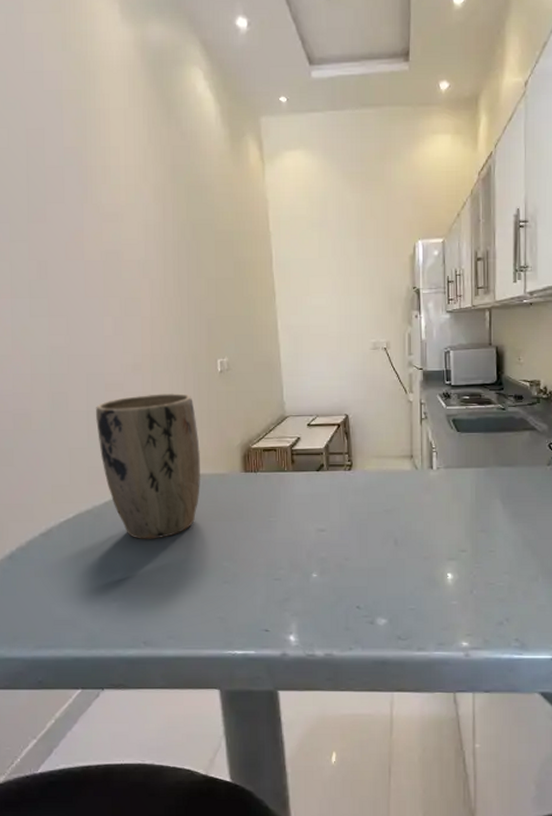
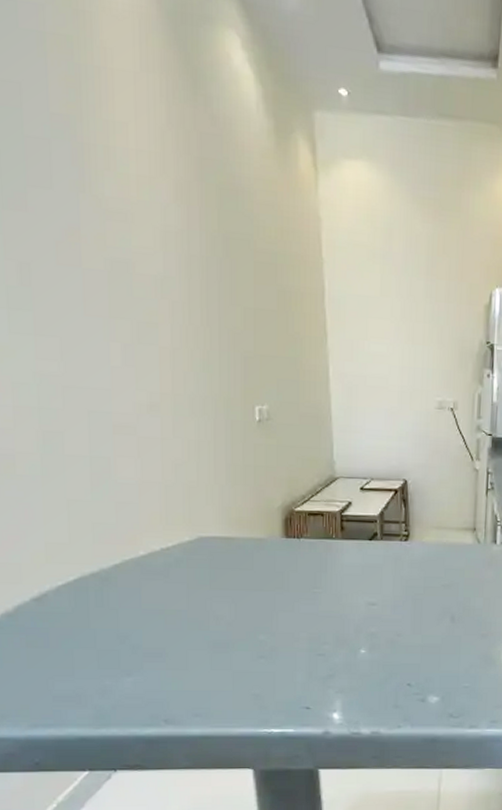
plant pot: present [96,394,201,539] -> none [101,441,234,608]

